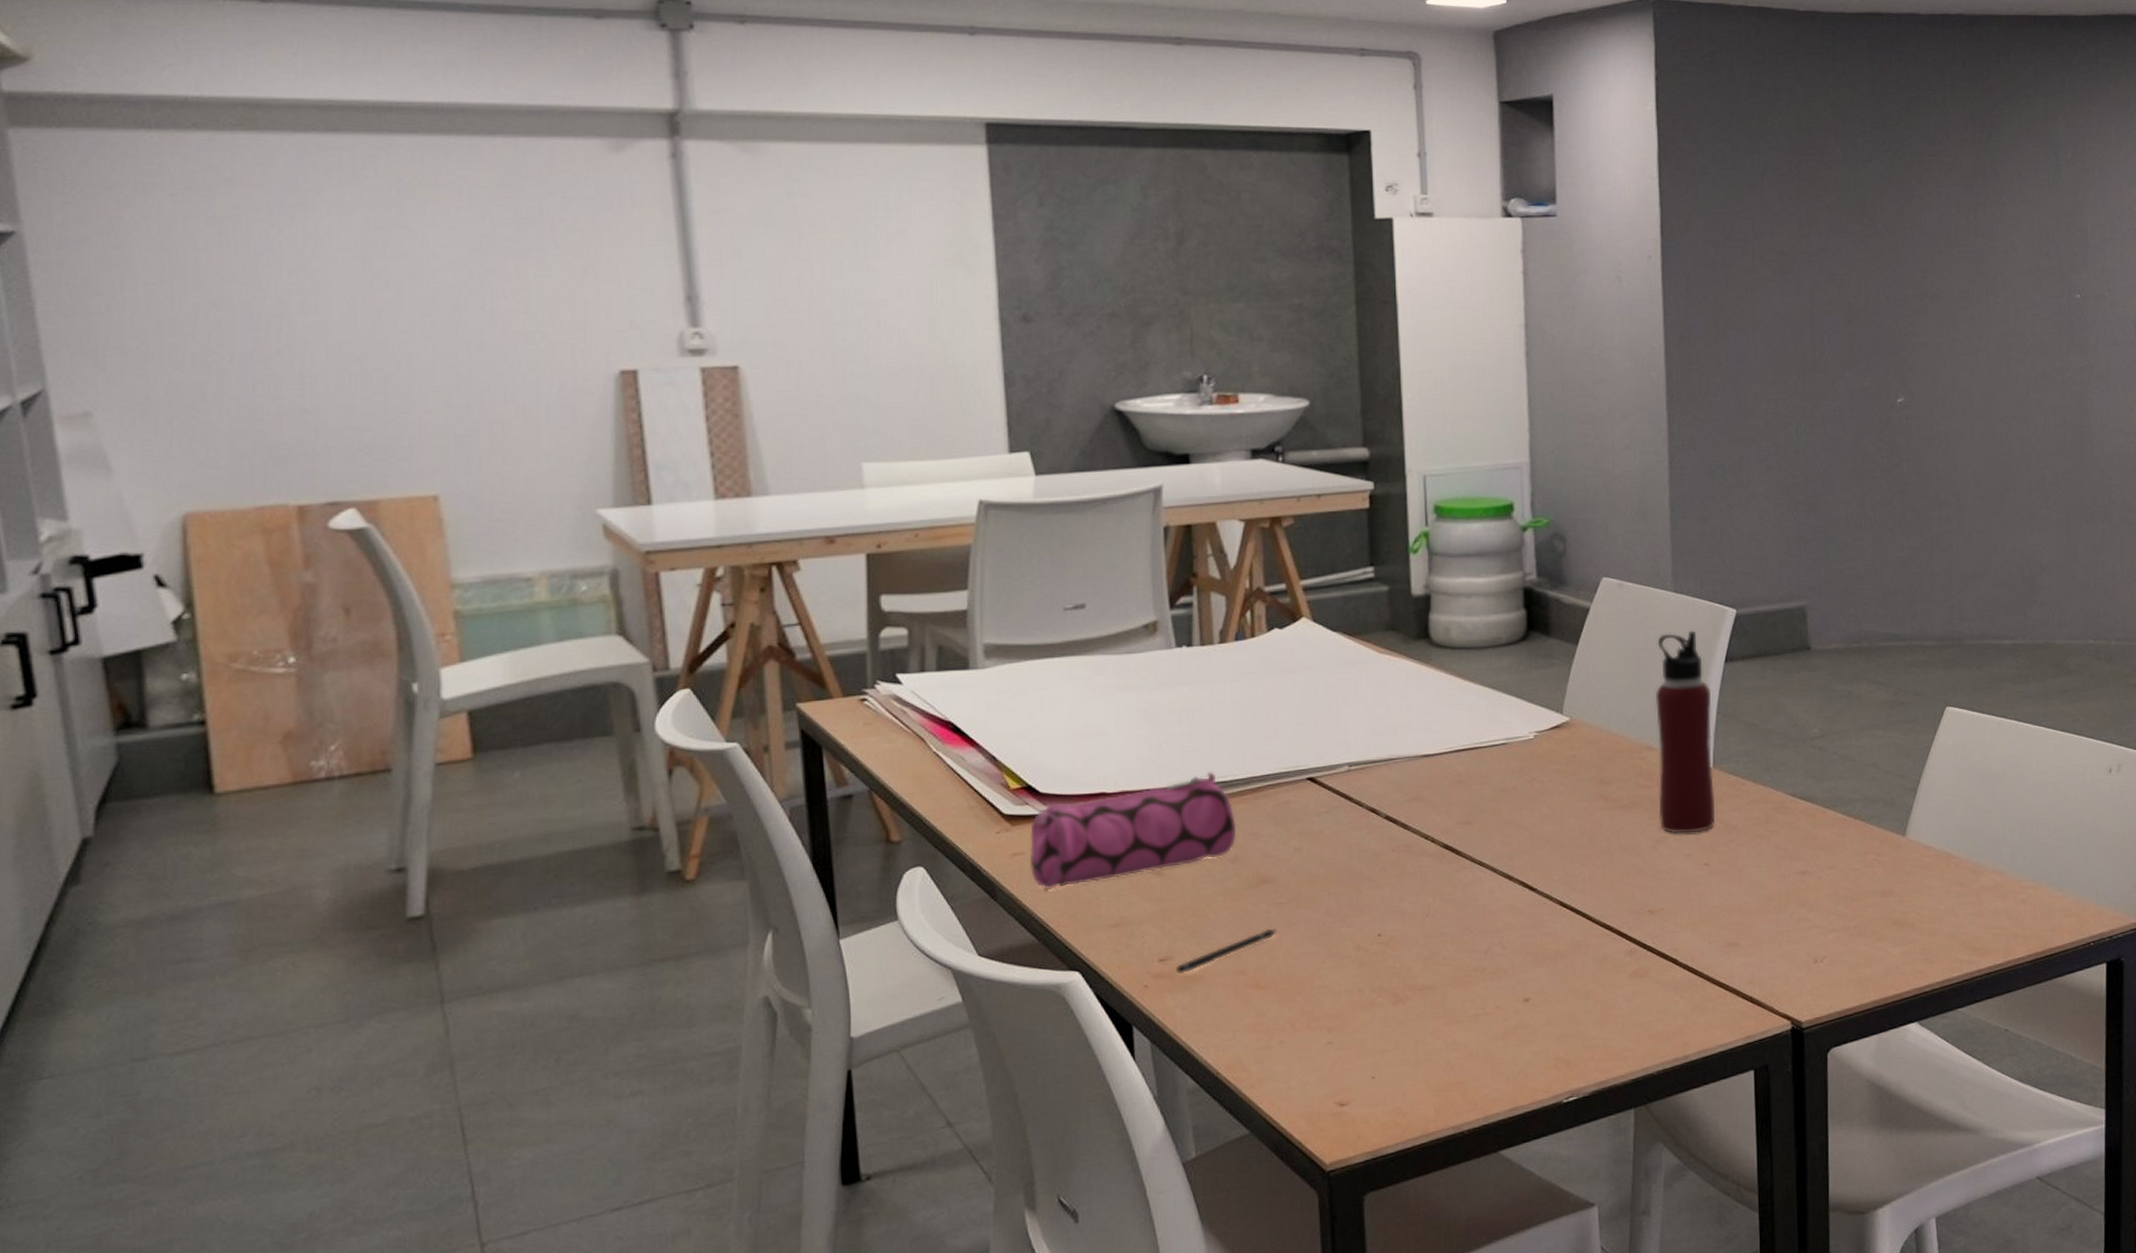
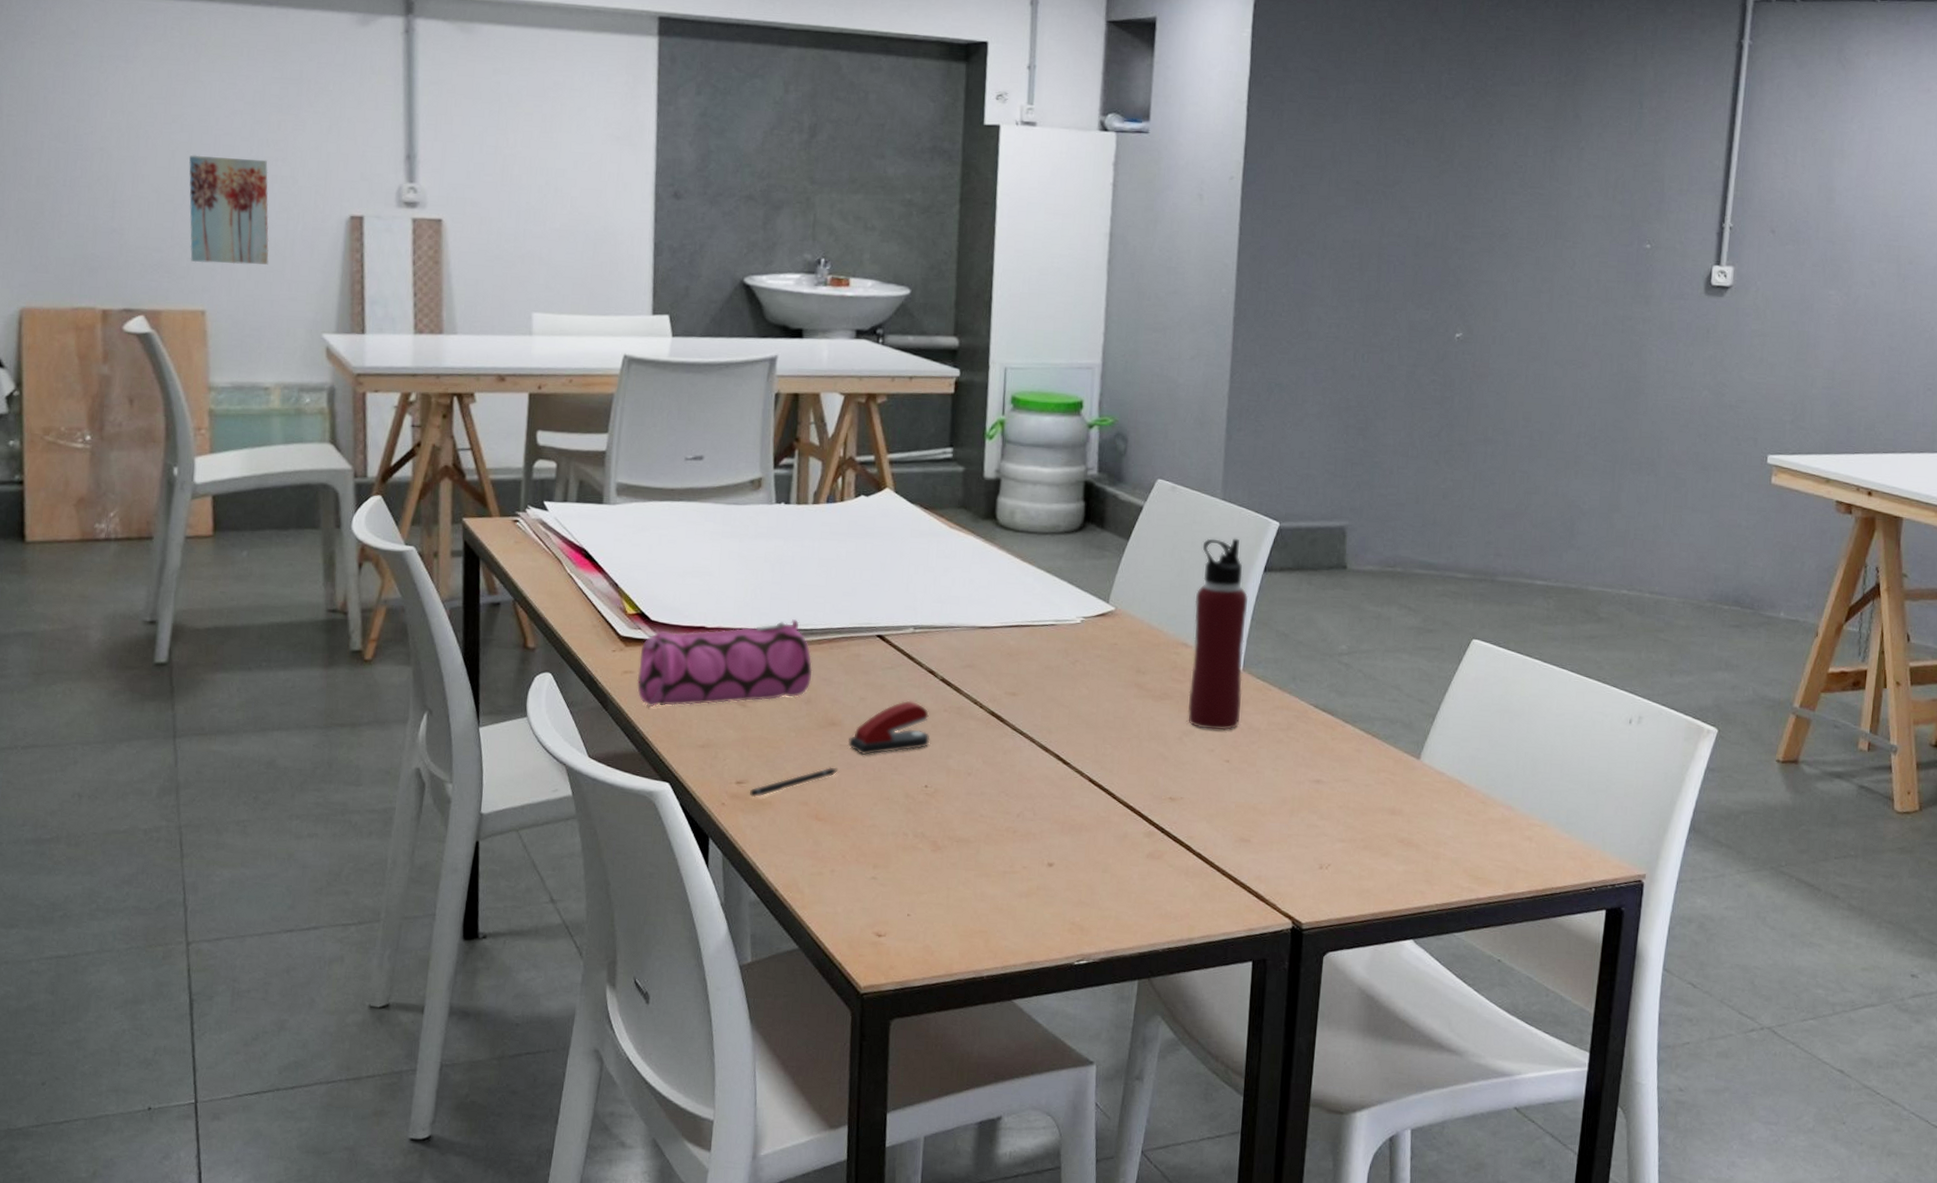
wall art: none [401,314,518,440] -> present [189,154,269,265]
stapler: none [1286,844,1379,910] -> present [848,700,930,755]

